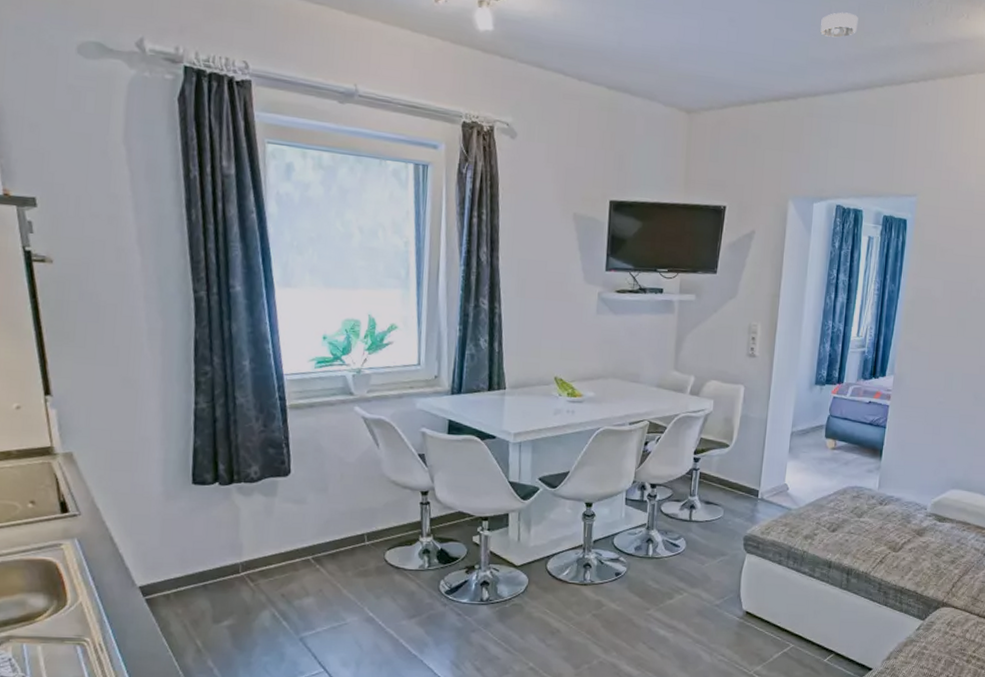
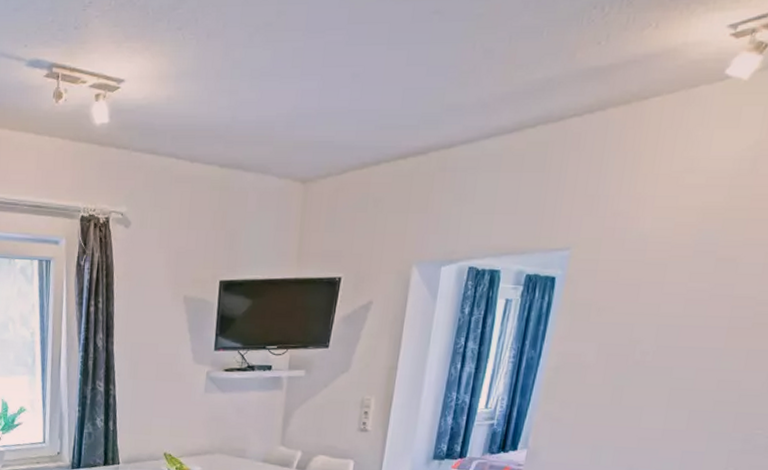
smoke detector: present [820,12,858,38] -> none [460,45,509,77]

